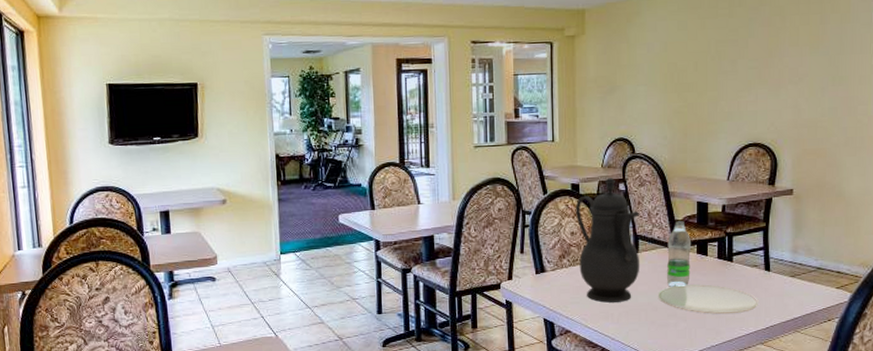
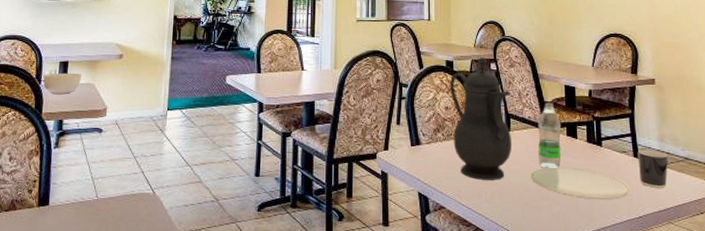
bowl: none [145,222,186,246] -> present [43,72,81,95]
mug: none [769,262,801,299] -> present [637,149,669,188]

